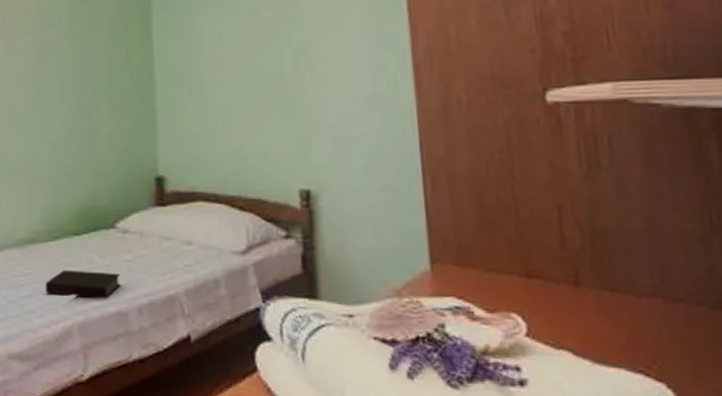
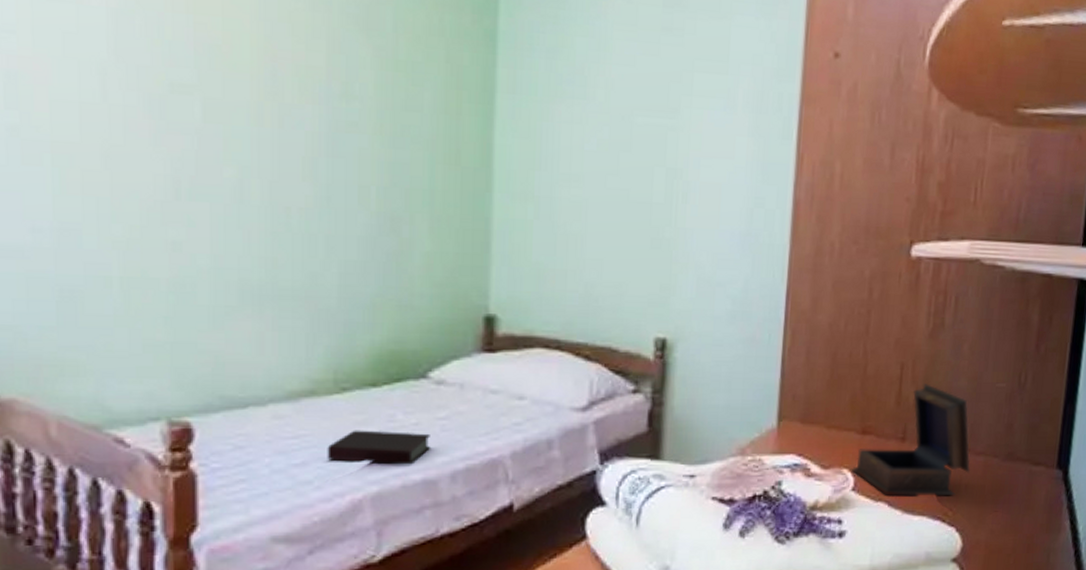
decorative box: none [520,226,671,346] -> present [851,384,971,497]

